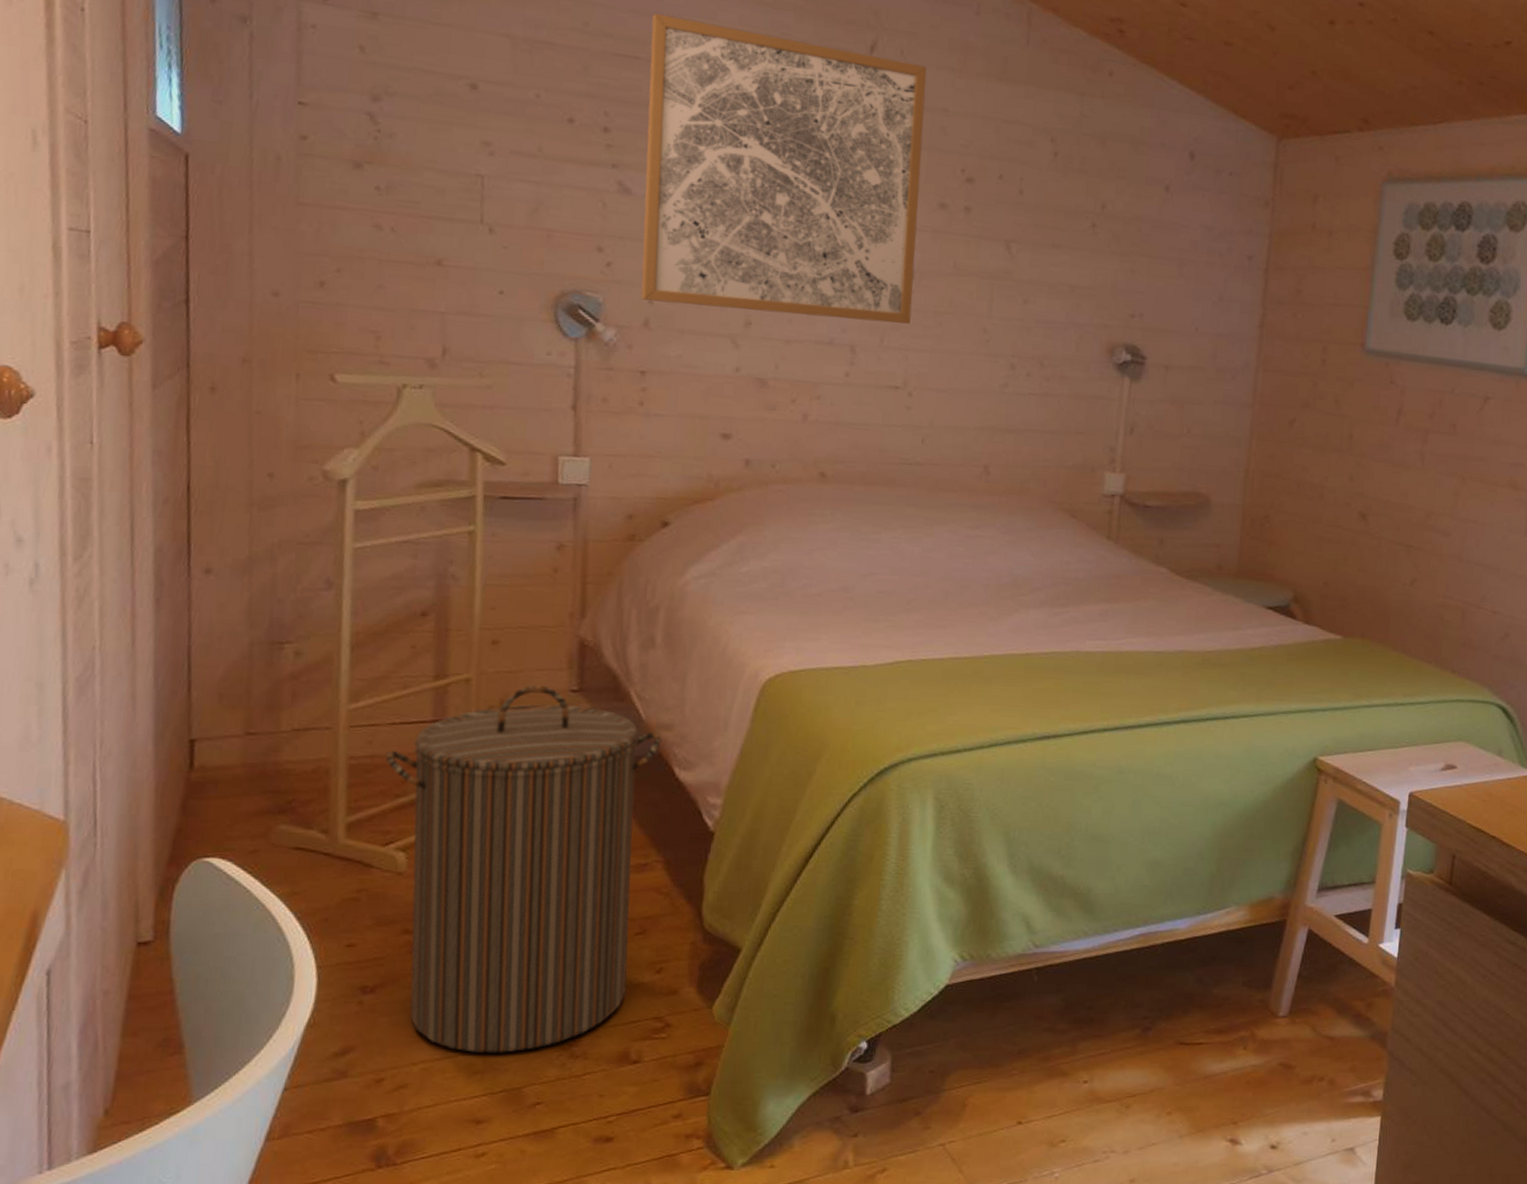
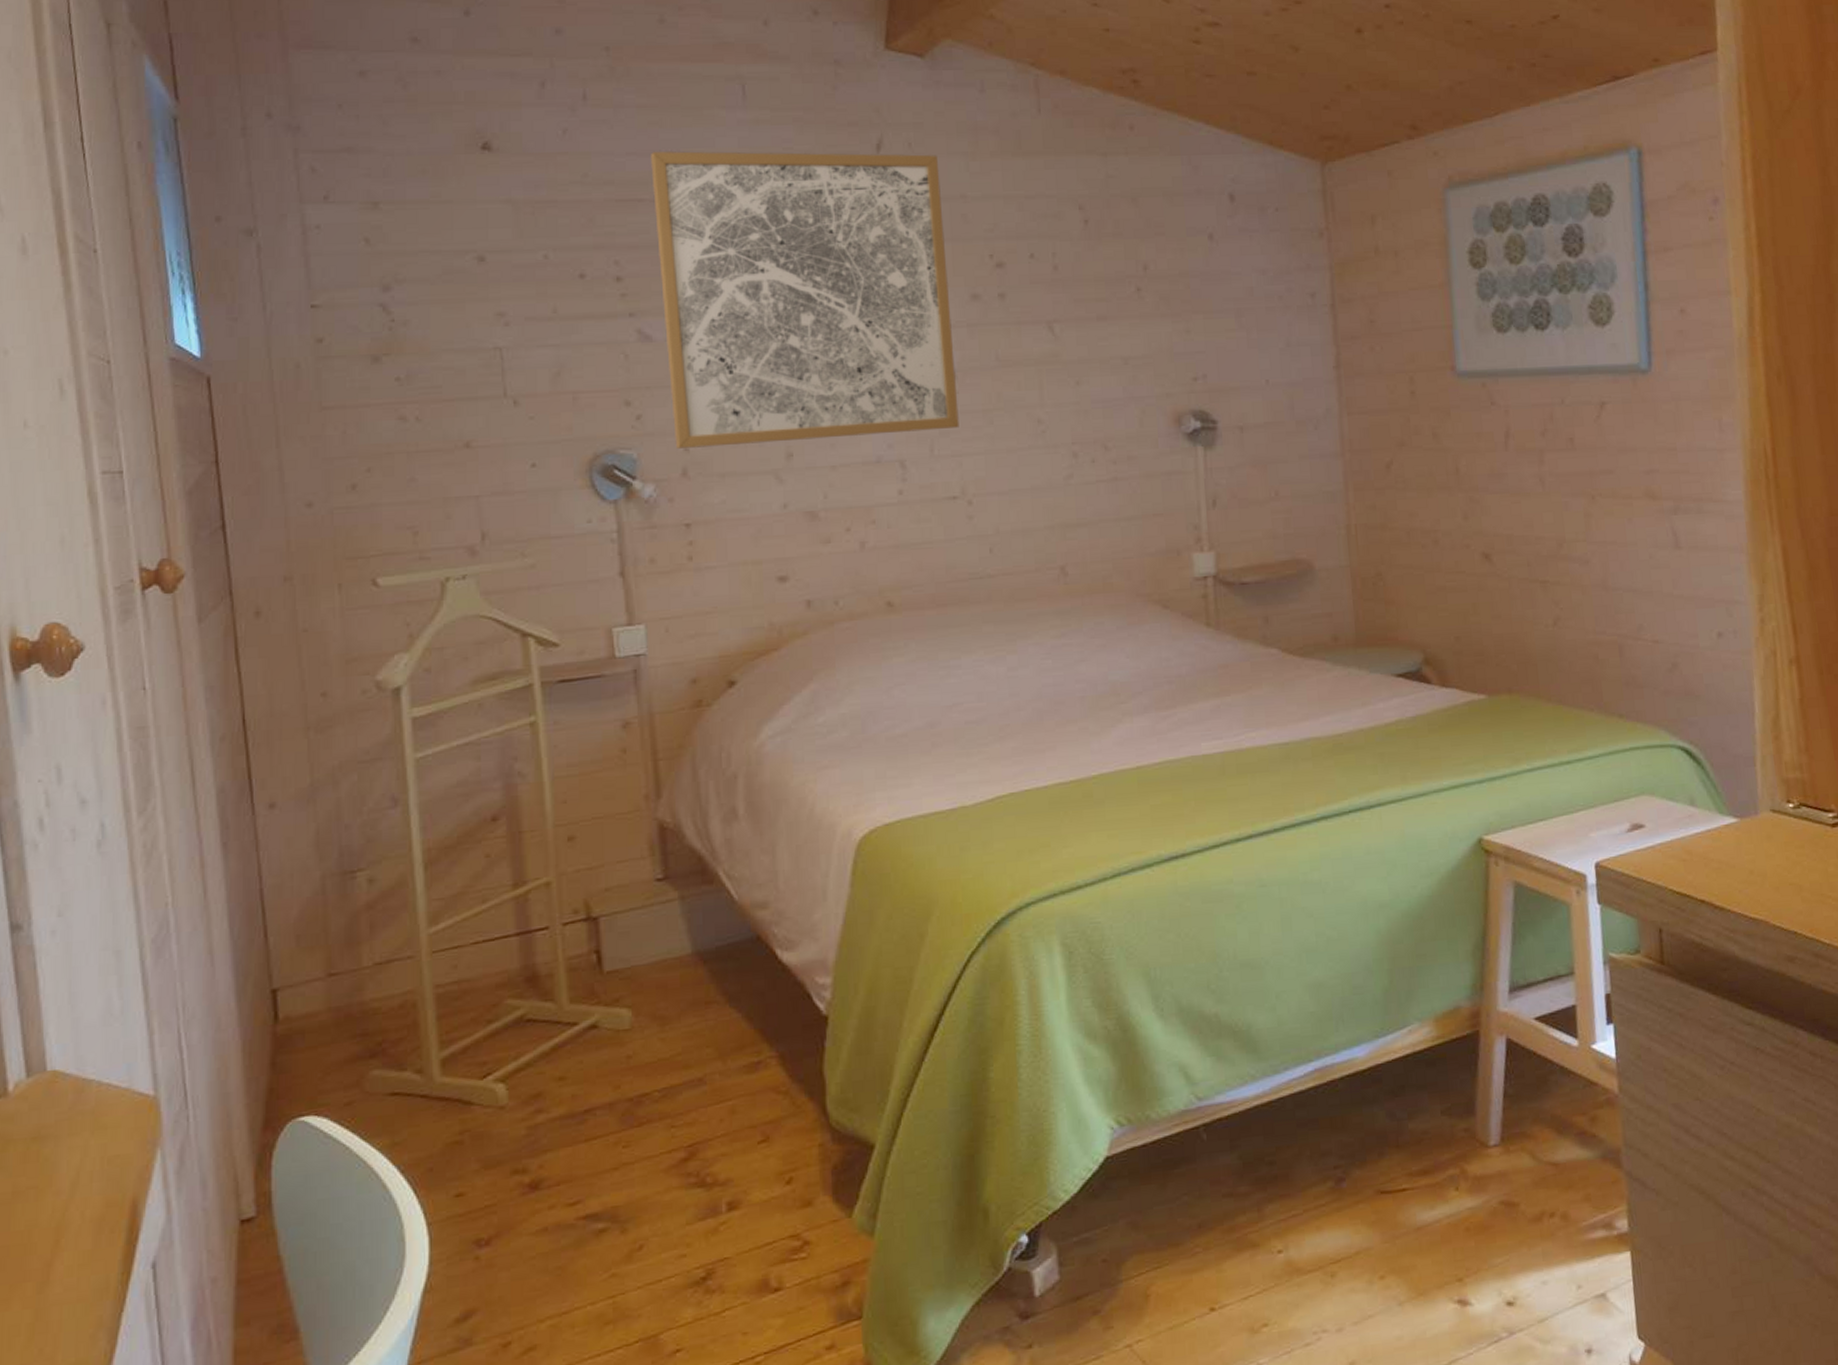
laundry hamper: present [385,685,662,1053] -> none [472,878,758,1301]

